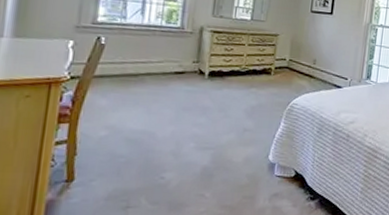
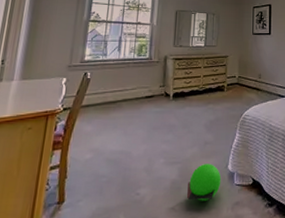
ball: none [219,152,260,190] -> present [186,164,221,201]

